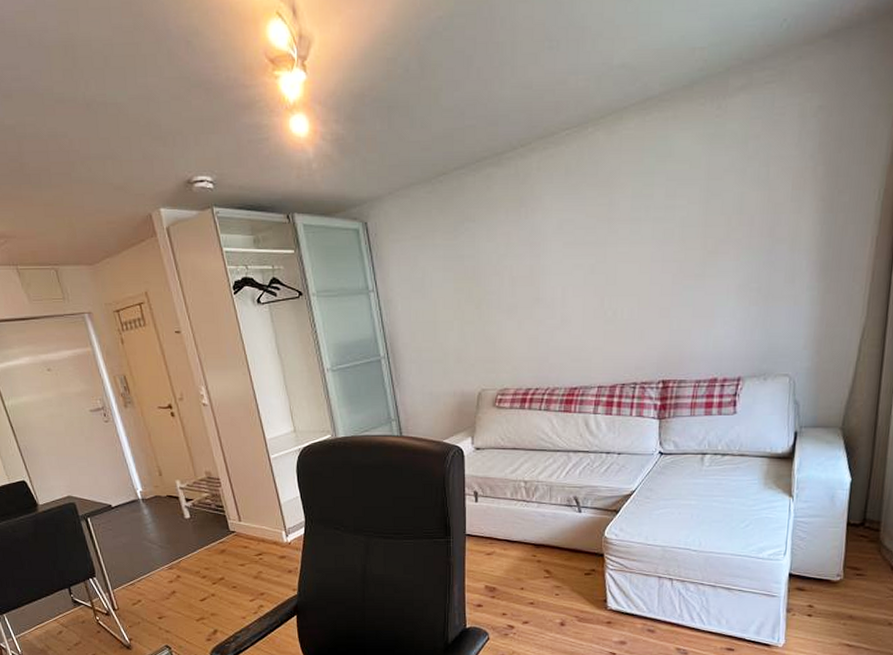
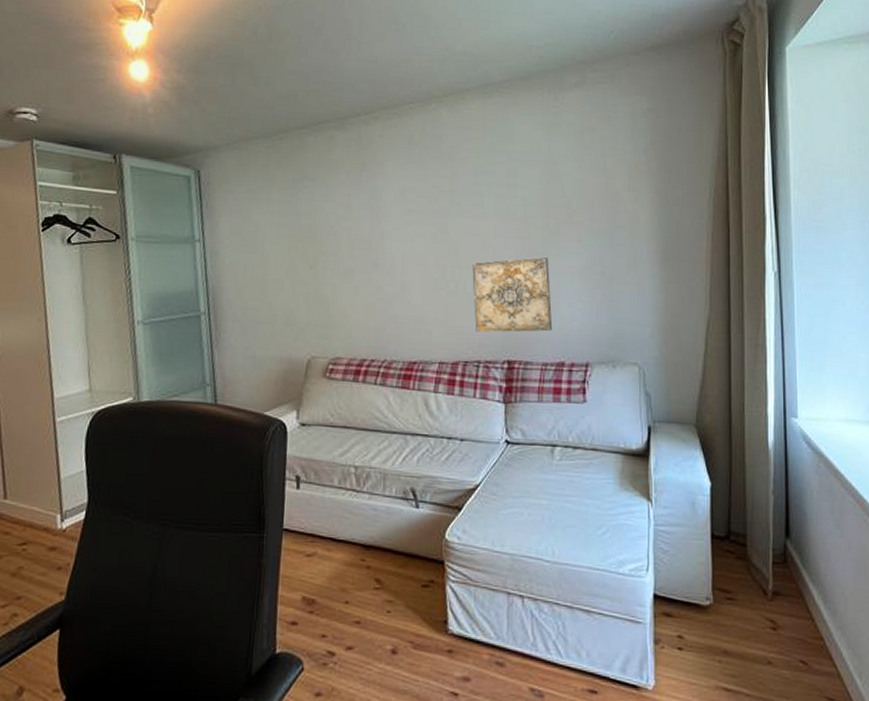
wall art: none [629,277,707,356] -> present [472,256,553,333]

